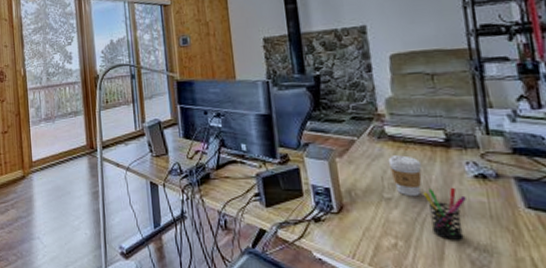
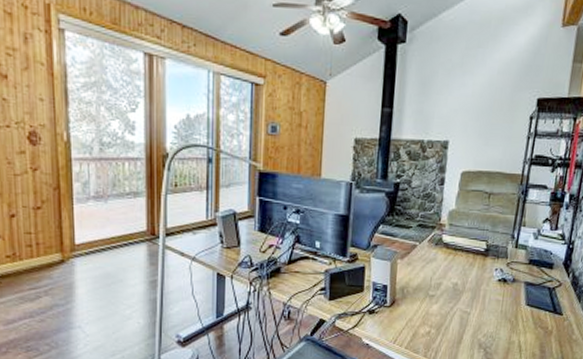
coffee cup: present [388,155,423,197] -> none [438,260,464,295]
pen holder: present [422,187,466,242] -> none [458,288,488,330]

